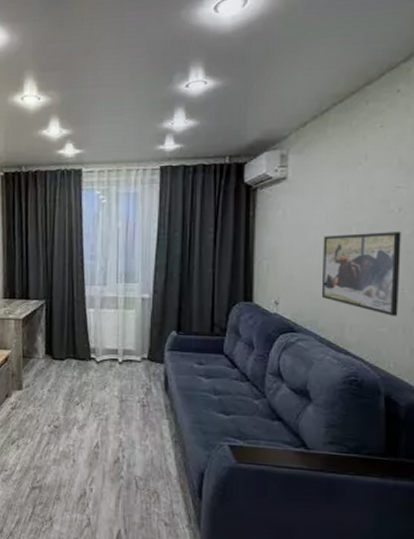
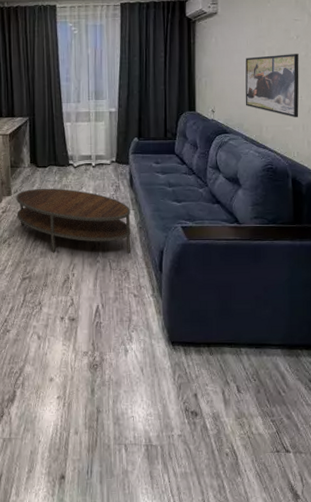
coffee table: none [27,384,164,472] -> present [15,188,131,254]

